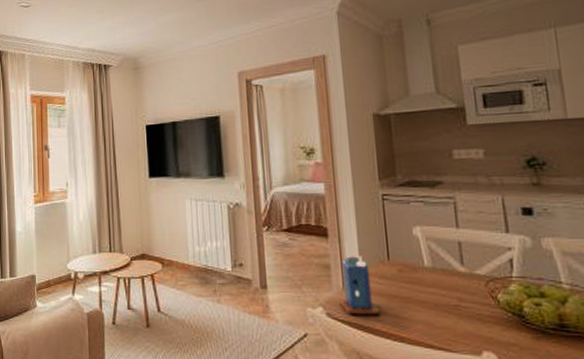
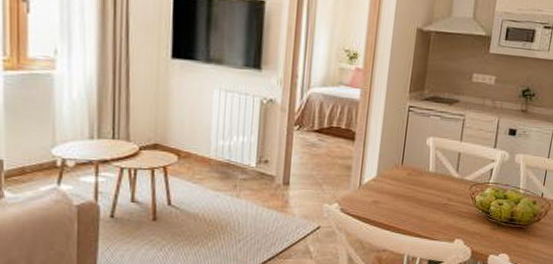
candle: present [339,256,382,316] -> none [353,159,387,211]

